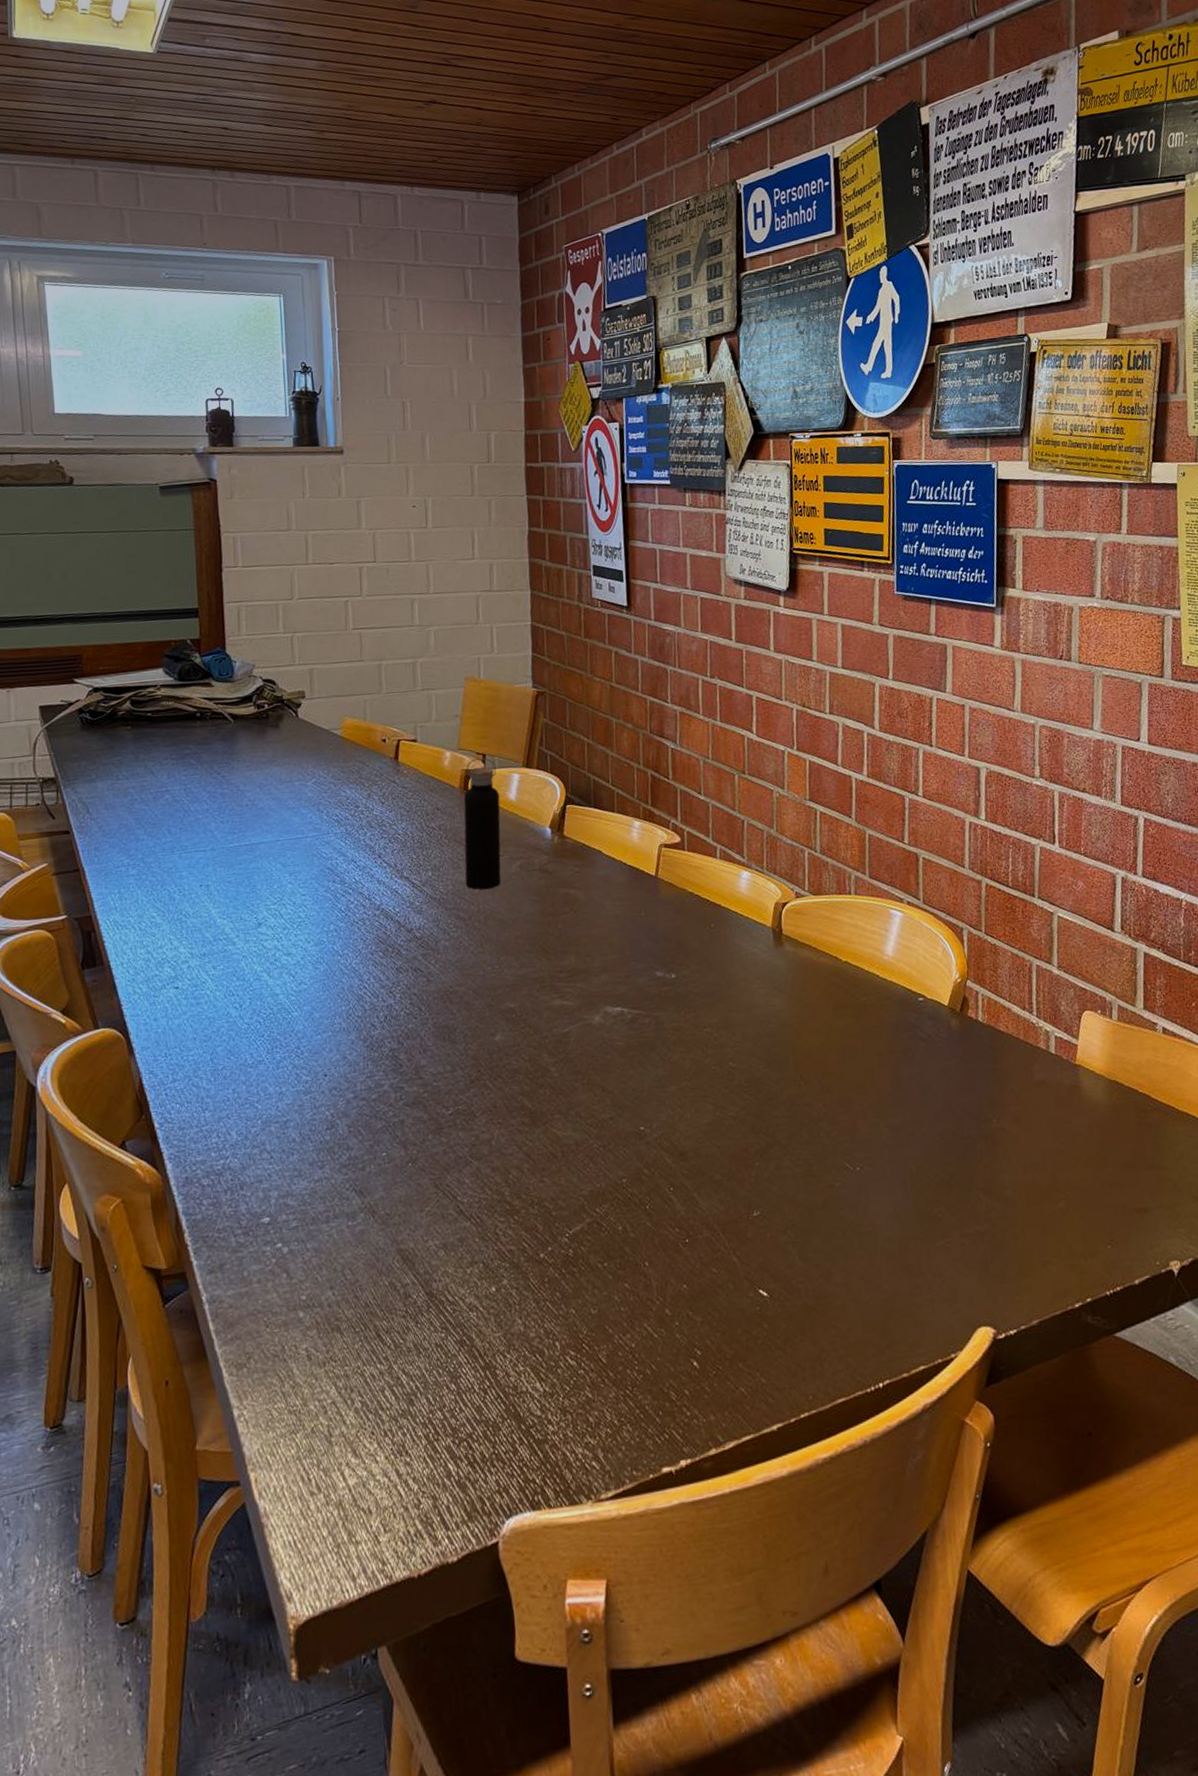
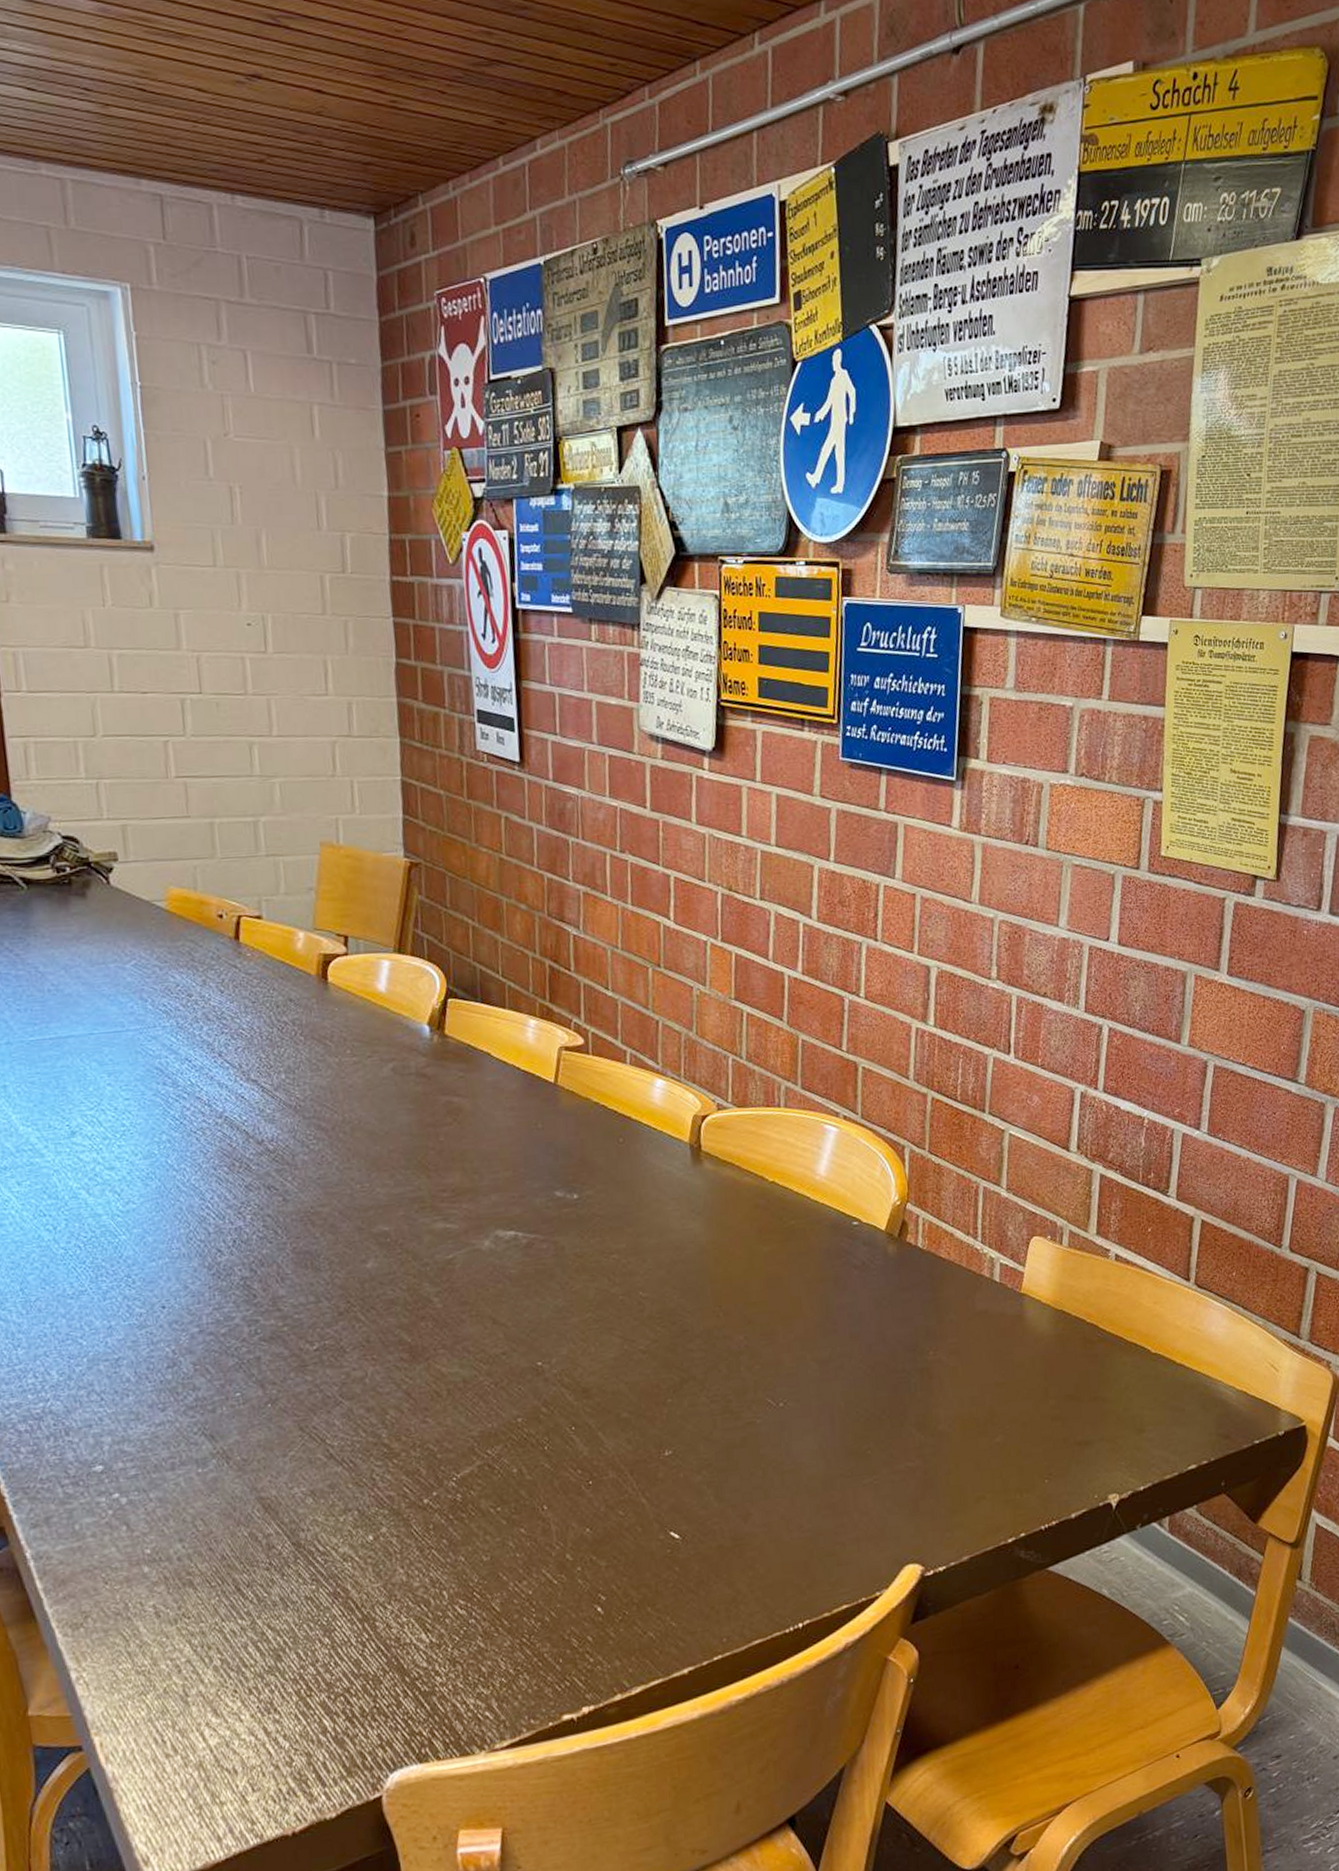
water bottle: present [463,758,501,890] -> none [322,940,370,1096]

